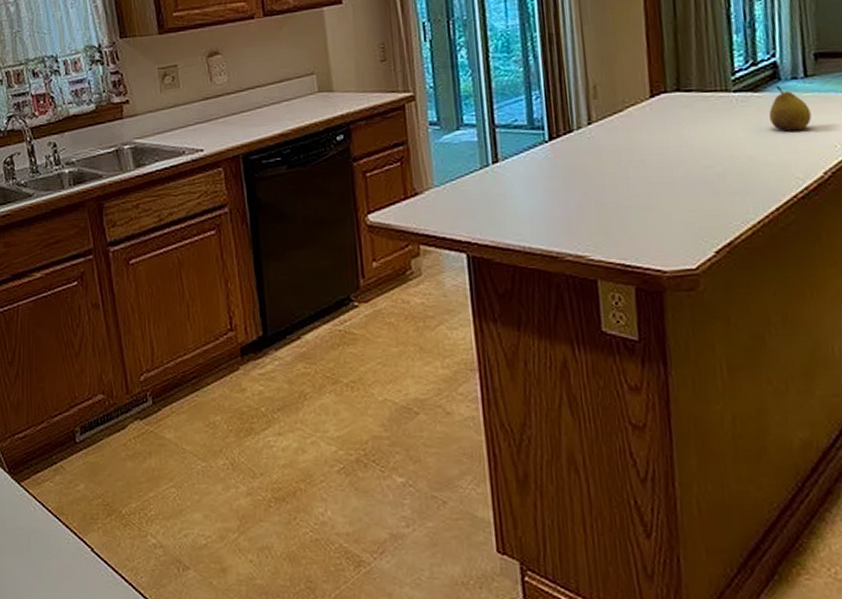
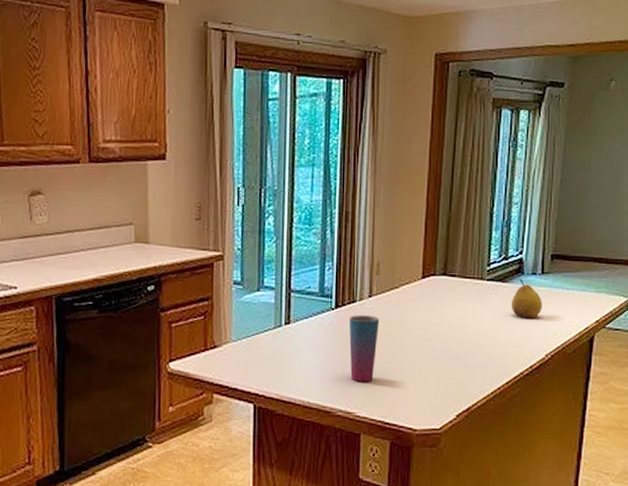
cup: none [566,145,605,221] -> present [349,315,380,382]

